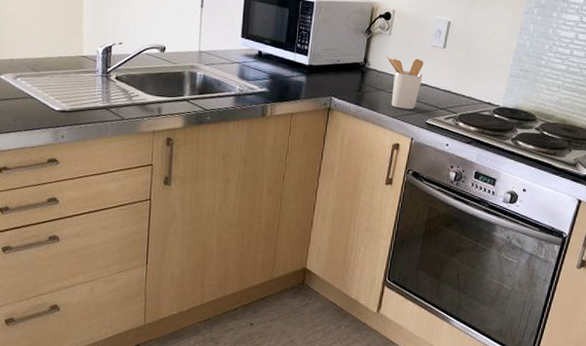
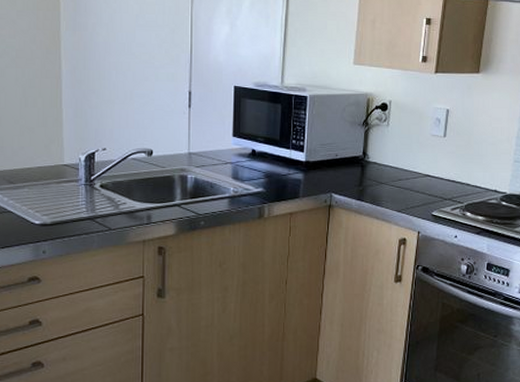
utensil holder: present [386,56,424,110] -> none [386,148,425,202]

